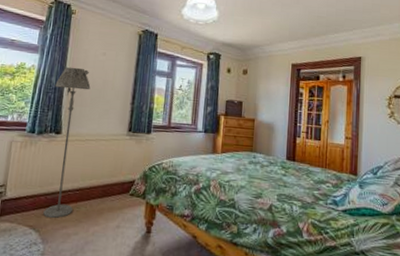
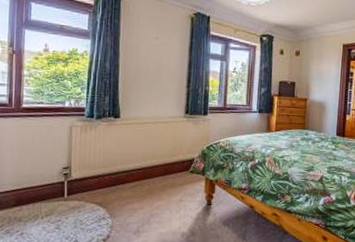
floor lamp: present [43,67,91,219] -> none [109,52,146,196]

